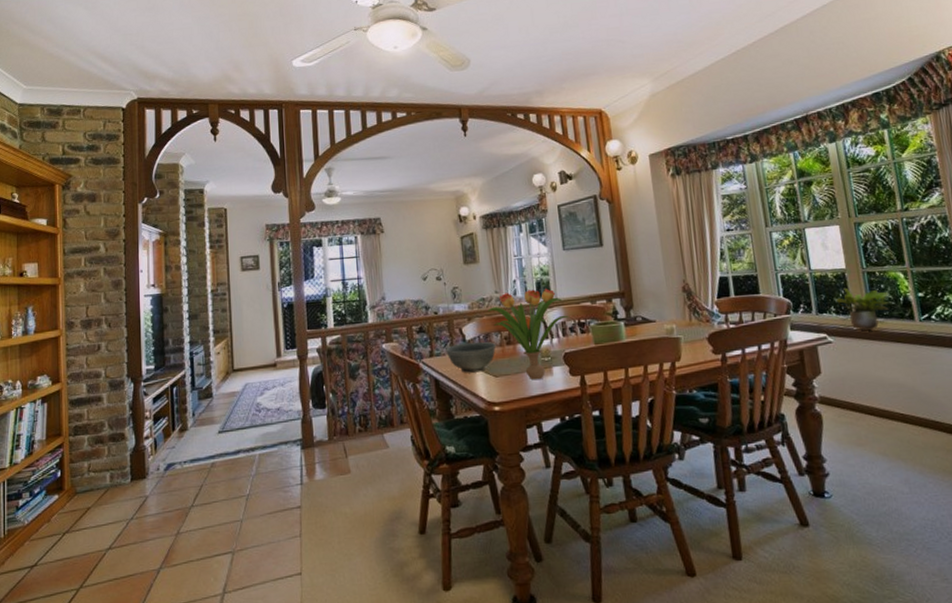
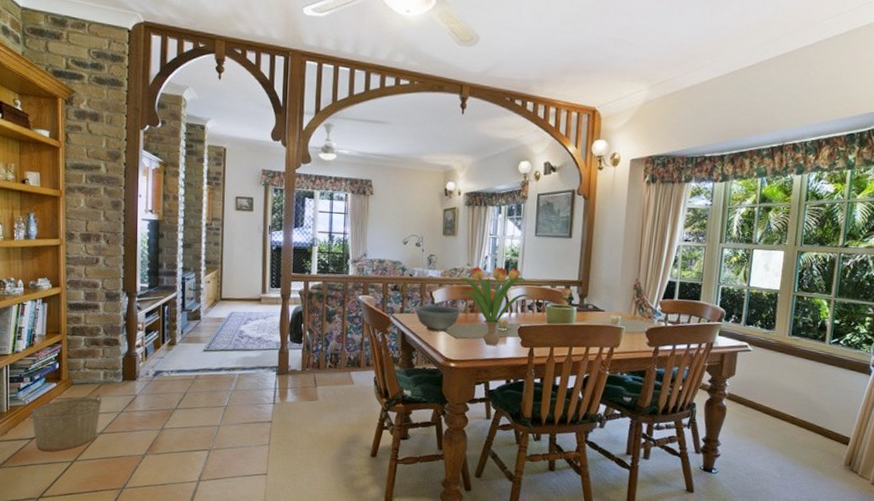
basket: none [30,501,109,581] -> present [31,394,102,453]
potted plant: present [836,287,893,330] -> none [764,306,811,345]

